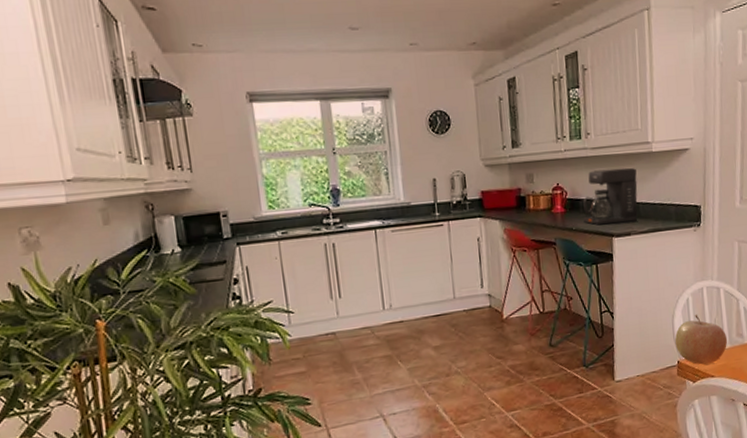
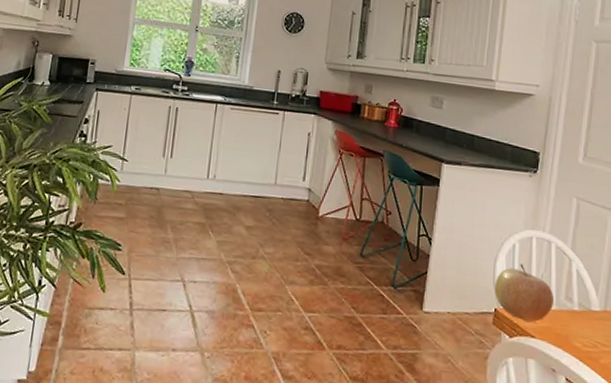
coffee maker: present [583,168,638,226] -> none [415,94,476,153]

